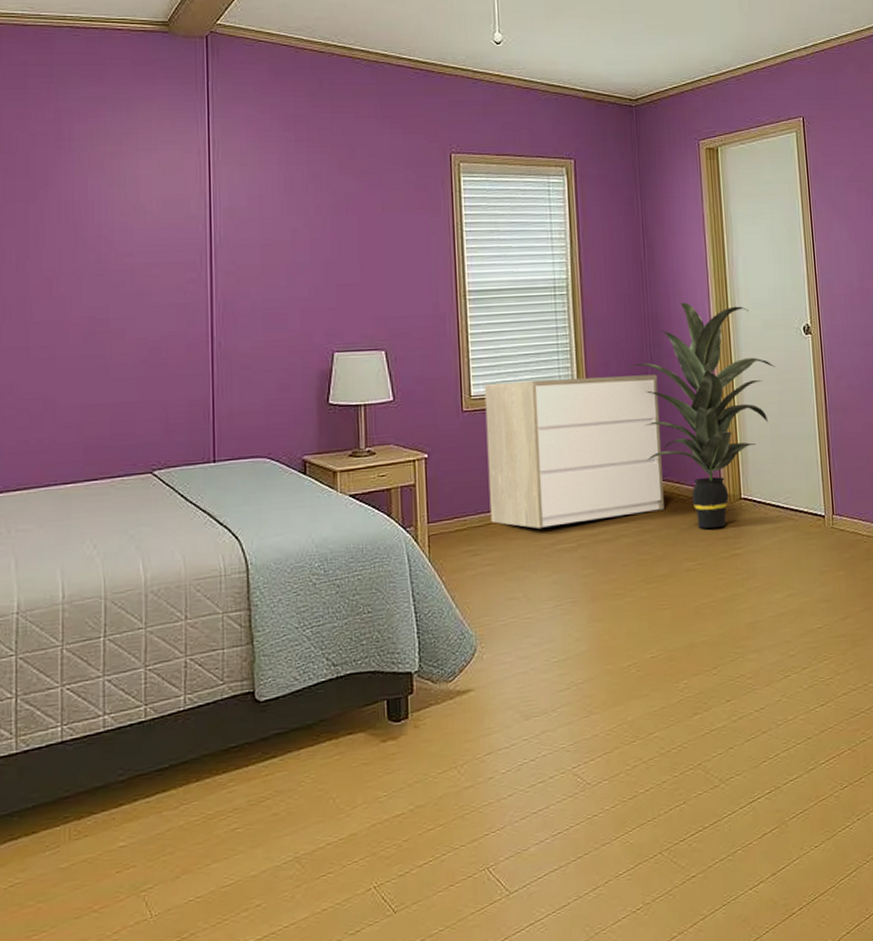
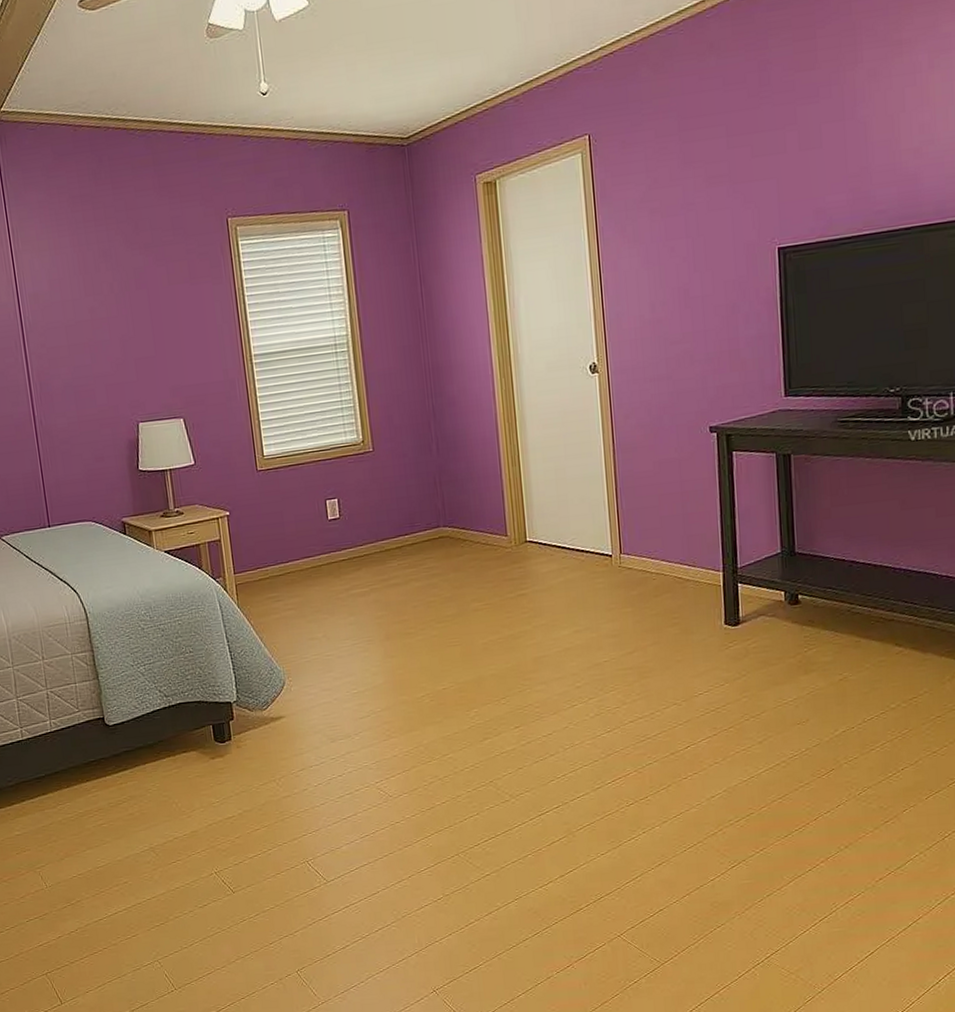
dresser: present [484,374,664,529] -> none [275,424,451,576]
indoor plant: present [630,302,776,529] -> none [413,349,560,571]

